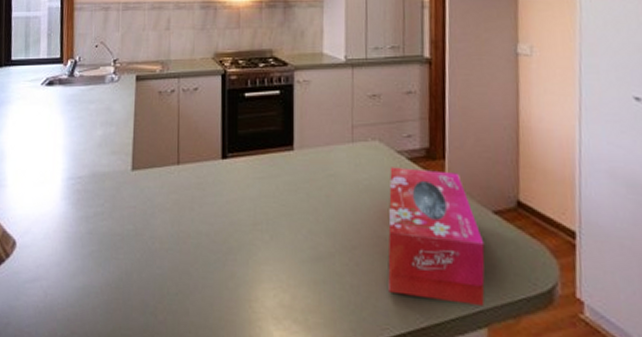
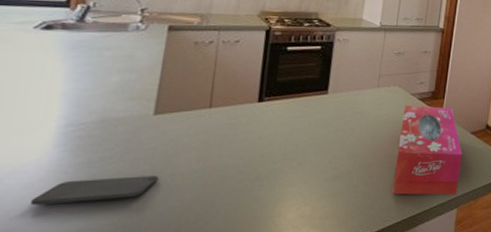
smartphone: none [49,234,141,258] -> present [29,175,159,206]

